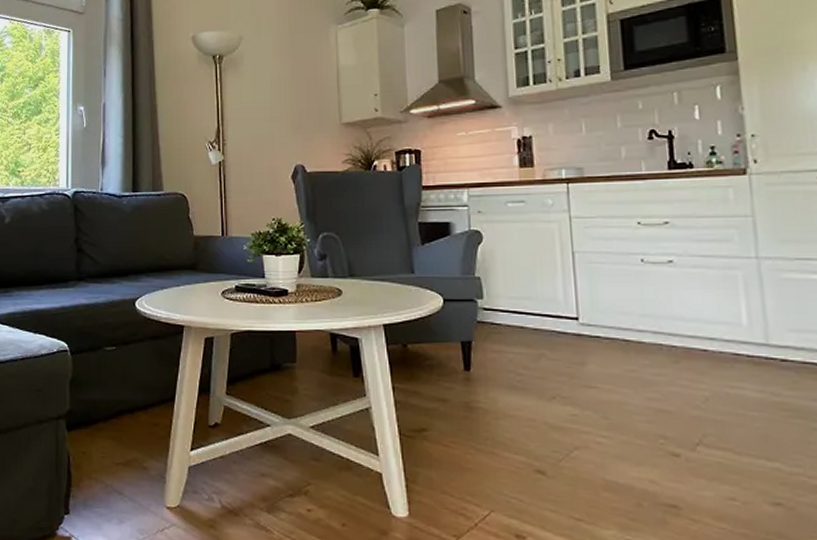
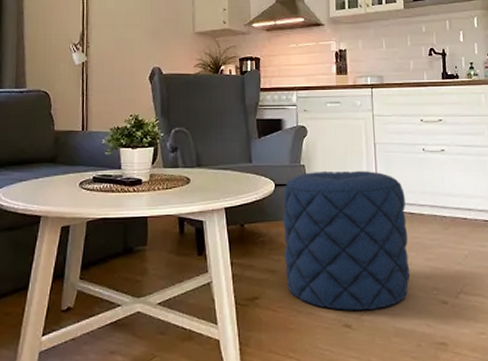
pouf: none [454,284,626,456] -> present [283,171,410,310]

